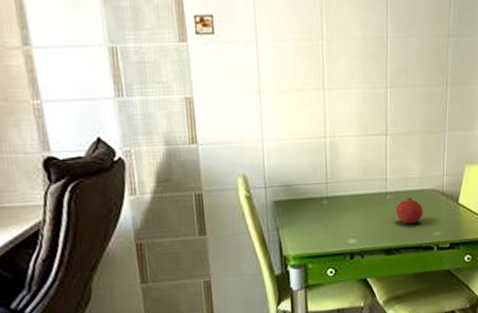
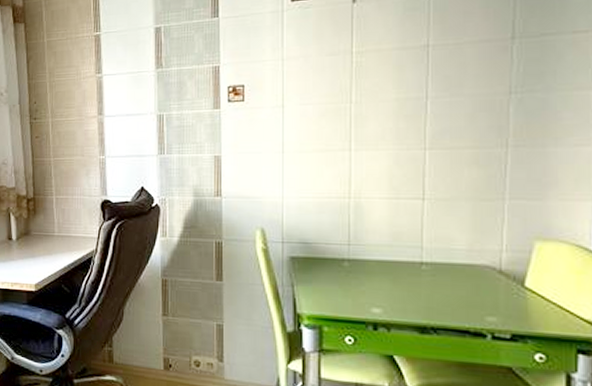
fruit: present [396,198,423,224] -> none [434,272,471,302]

